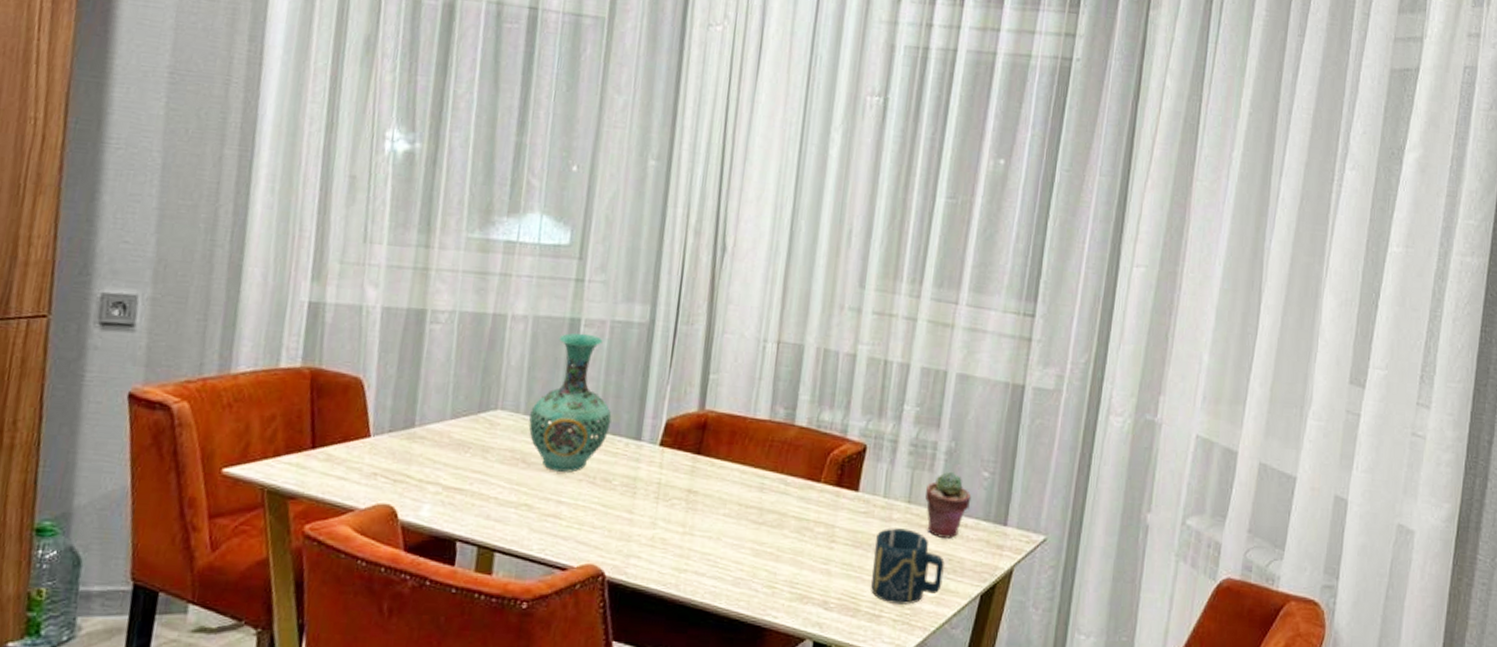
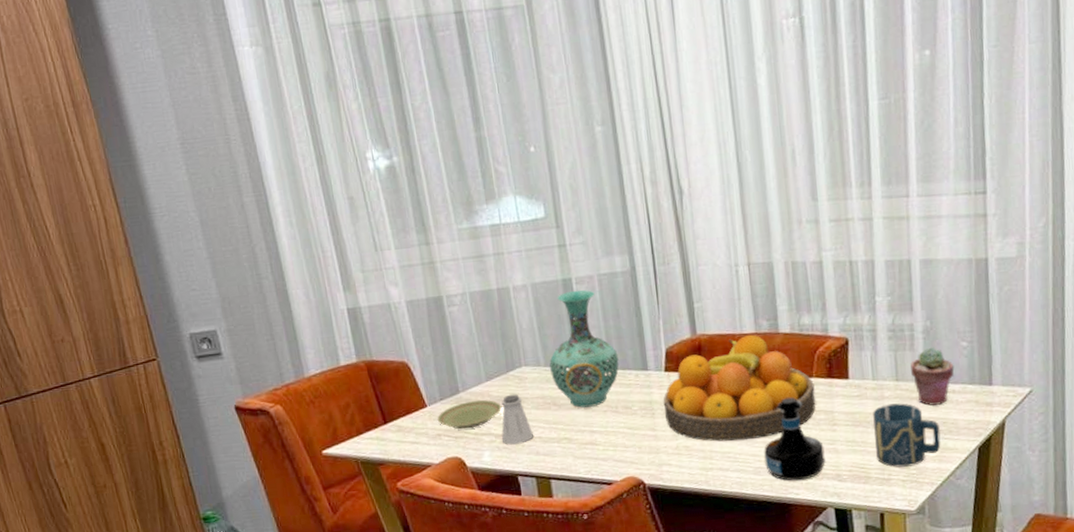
plate: none [378,439,461,473] -> present [437,399,502,430]
saltshaker: none [449,440,490,503] -> present [501,394,534,445]
fruit bowl: none [647,420,821,544] -> present [663,334,816,442]
tequila bottle: none [747,501,817,602] -> present [764,397,826,481]

